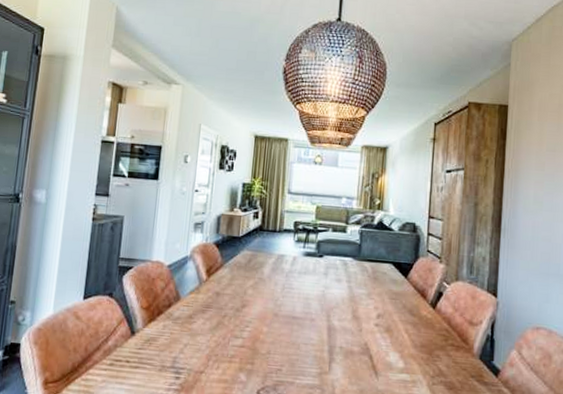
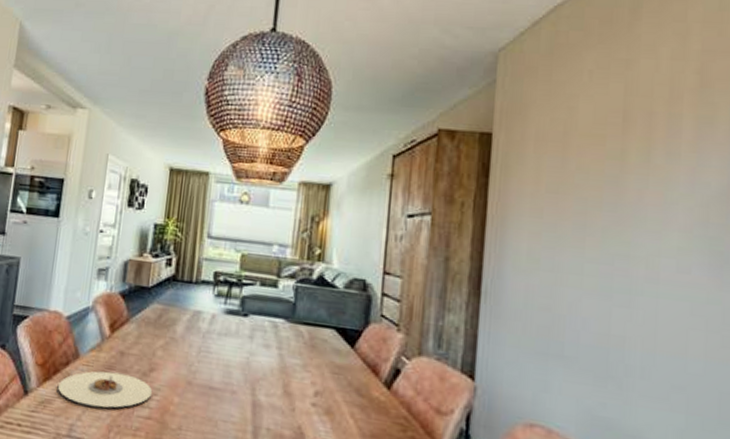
plate: none [161,309,245,341] -> present [57,371,153,408]

